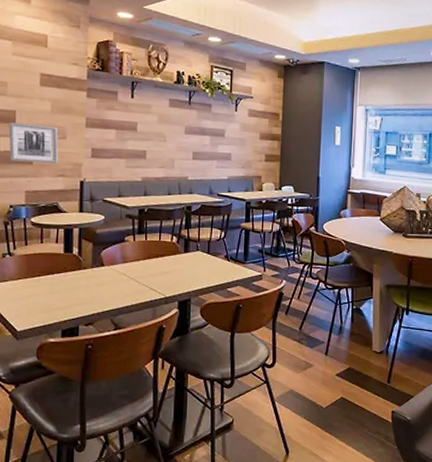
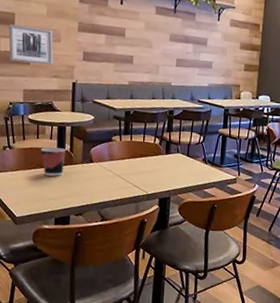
cup: none [44,252,73,283] -> present [40,147,66,176]

